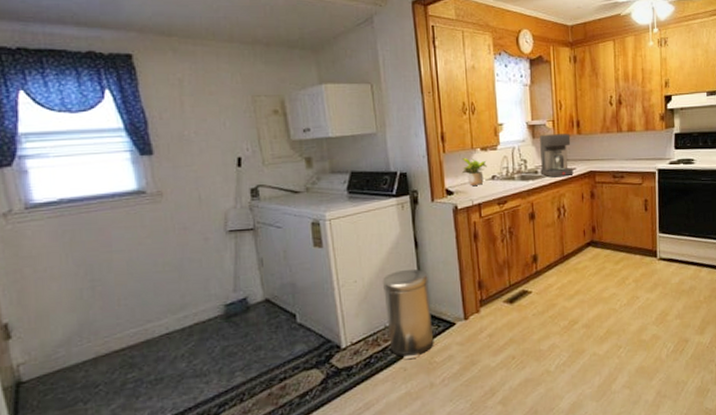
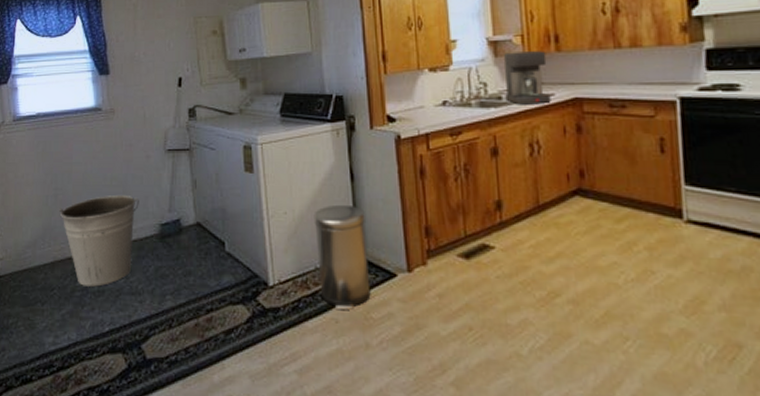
bucket: none [99,279,199,377] -> present [59,194,139,287]
potted plant: present [461,158,487,187] -> none [405,80,437,113]

